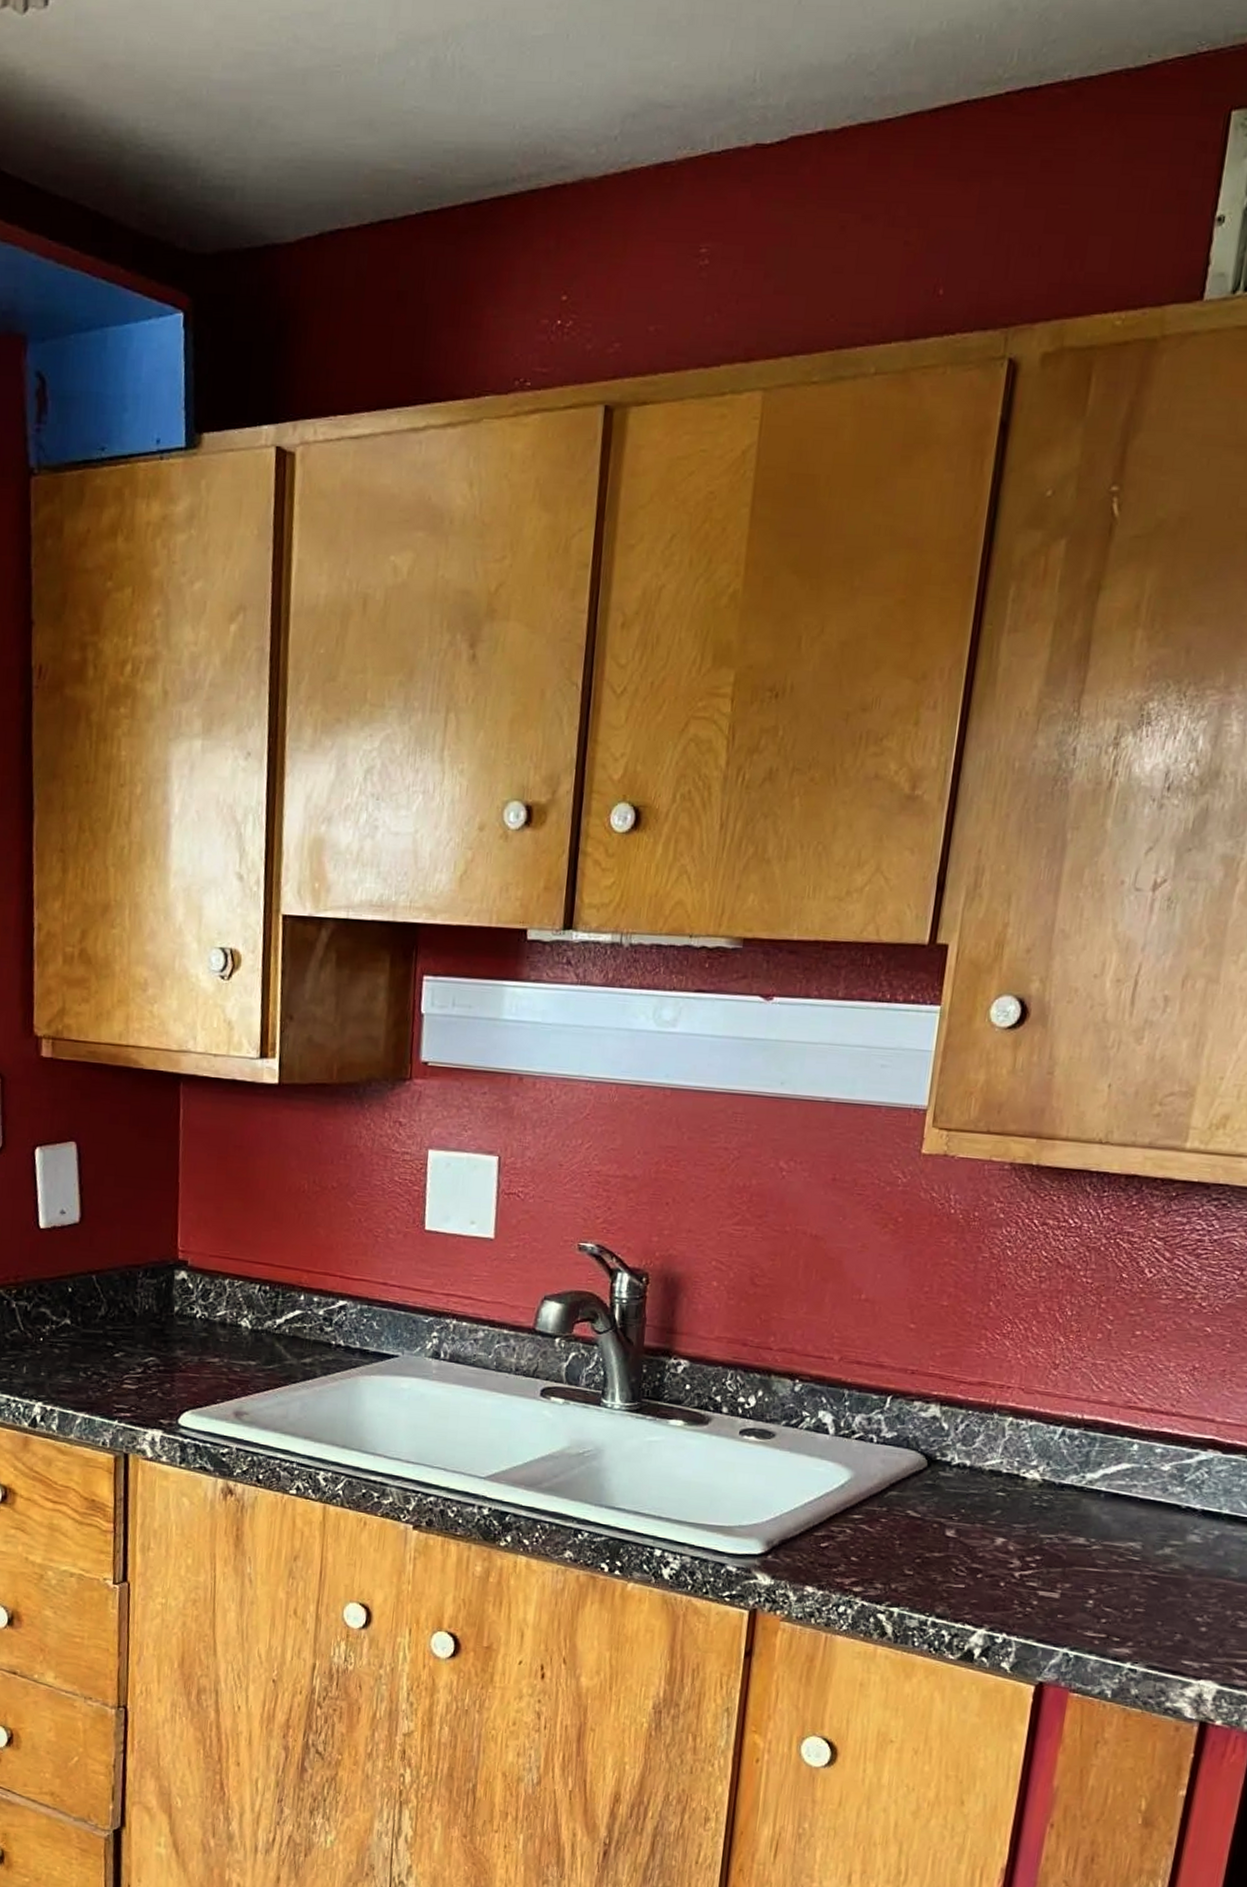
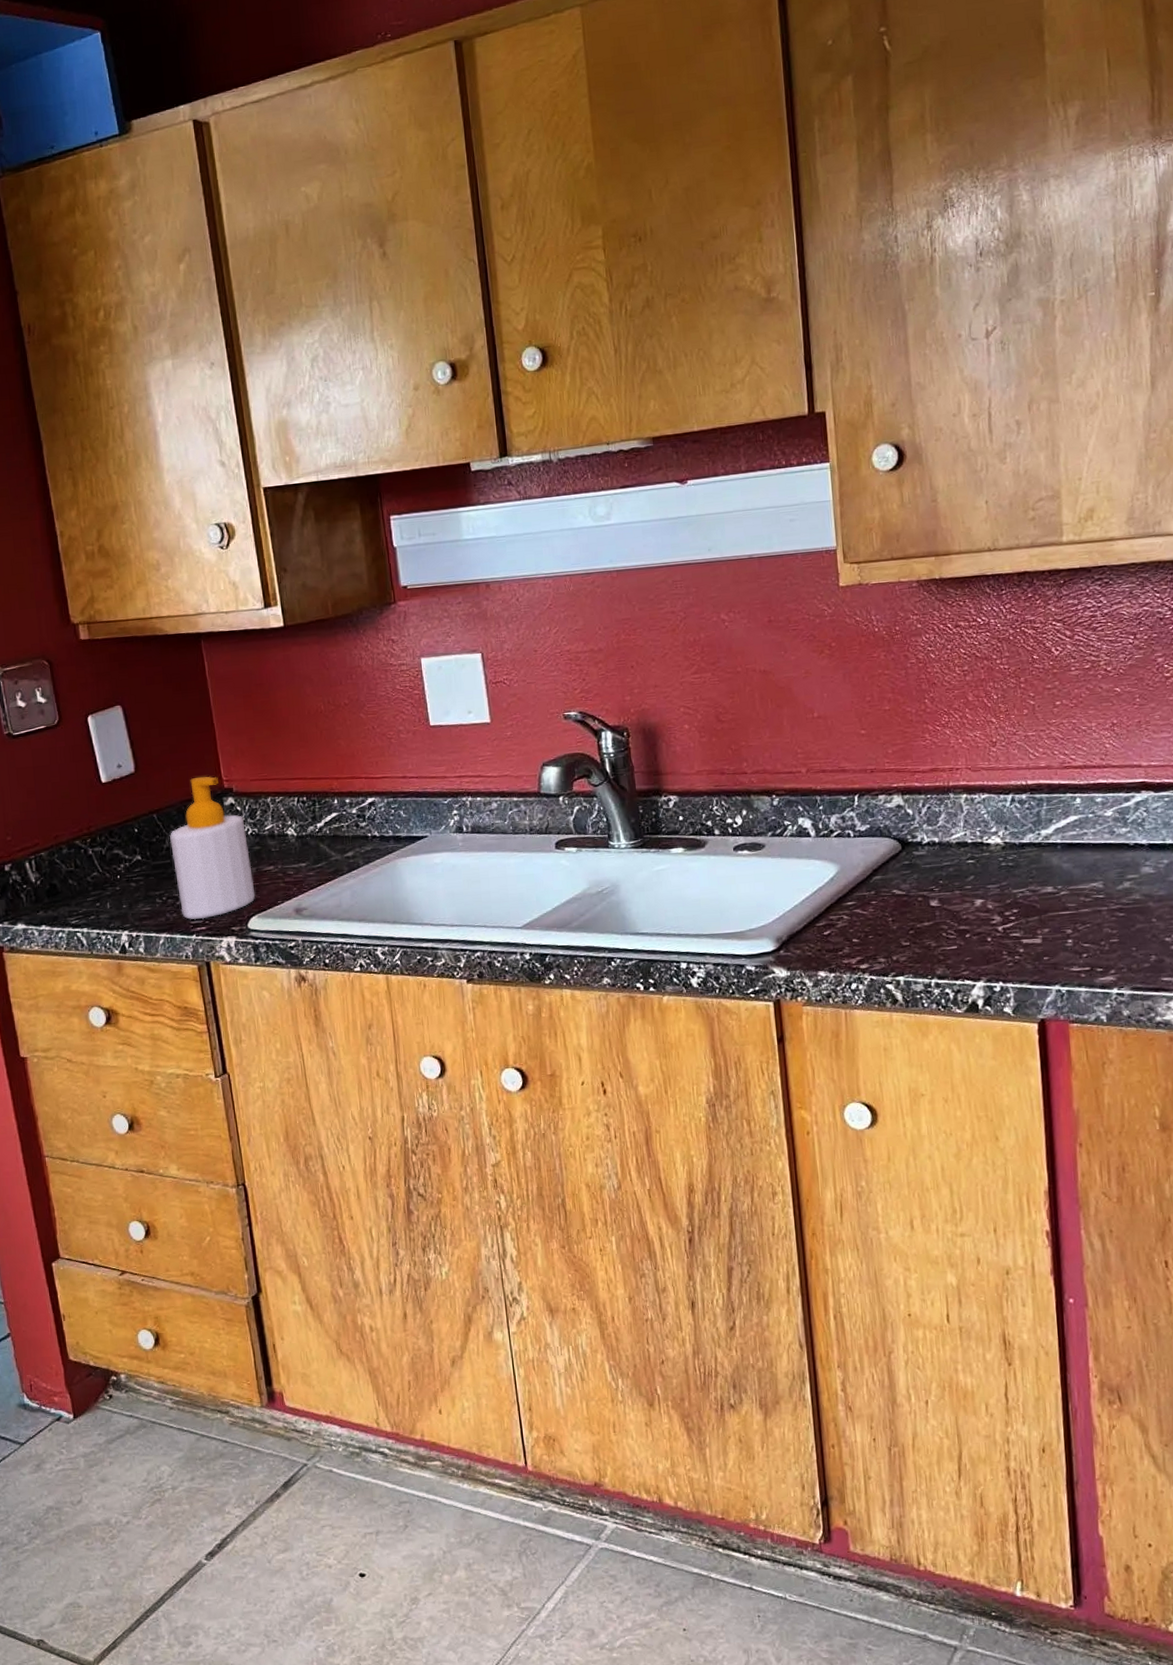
soap bottle: none [105,1241,195,1405] -> present [170,776,256,920]

